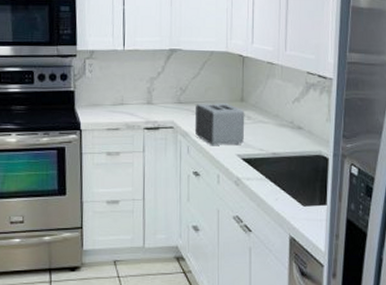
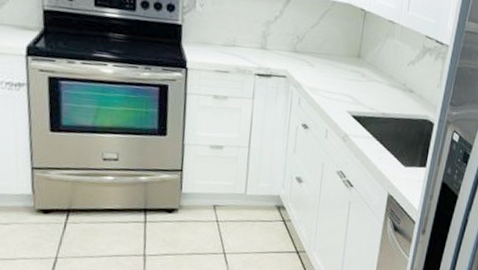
toaster: present [194,103,245,146] -> none [307,55,360,101]

